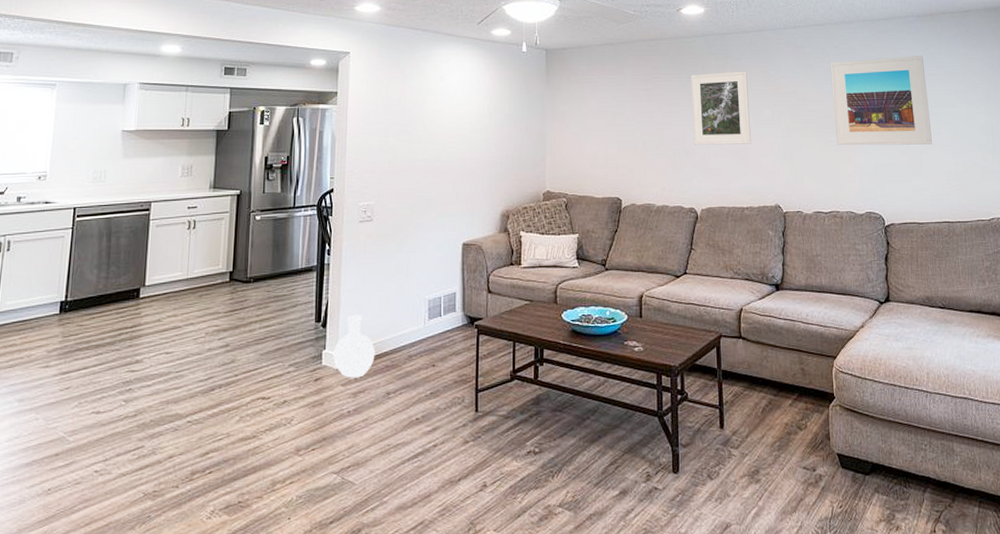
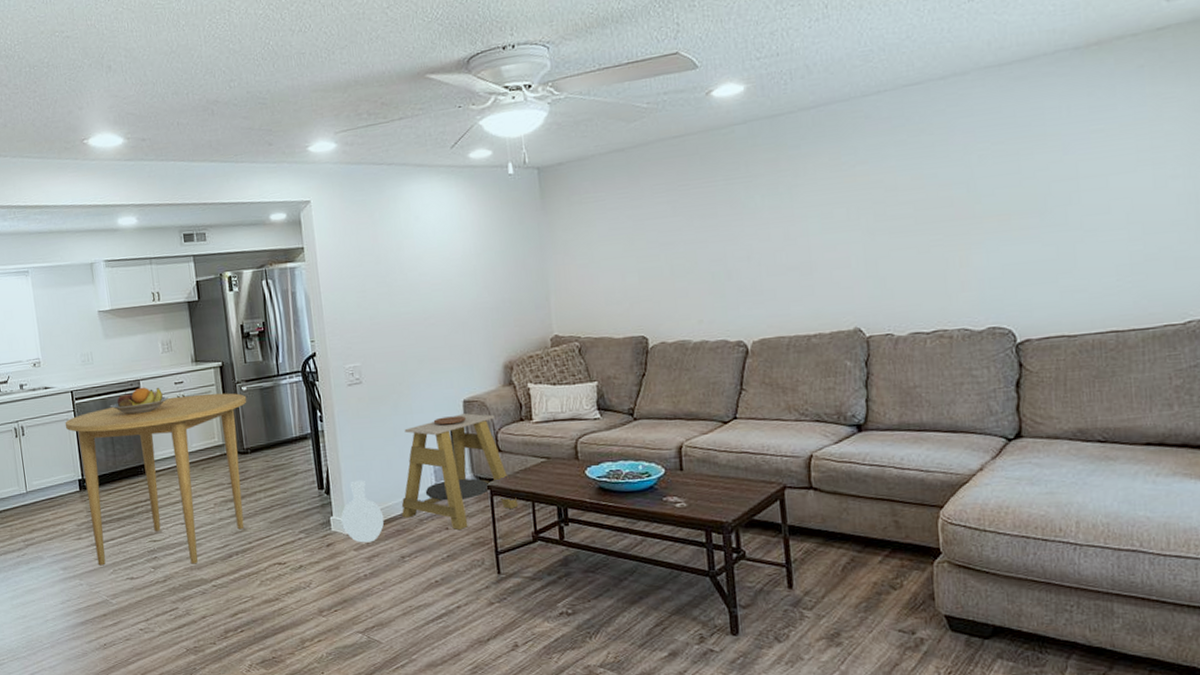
dining table: none [58,220,259,398] -> present [65,393,247,566]
fruit bowl: none [114,209,179,236] -> present [110,387,169,415]
side table: none [393,255,501,368] -> present [401,413,519,531]
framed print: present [691,71,752,145] -> none [730,161,819,264]
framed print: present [830,56,932,146] -> none [932,105,1094,244]

